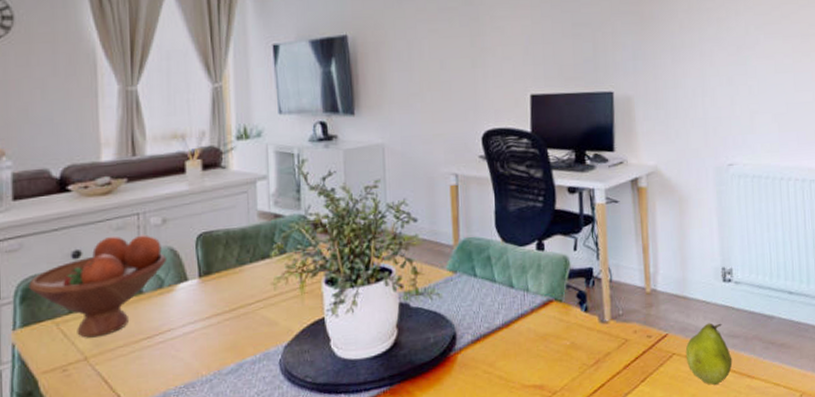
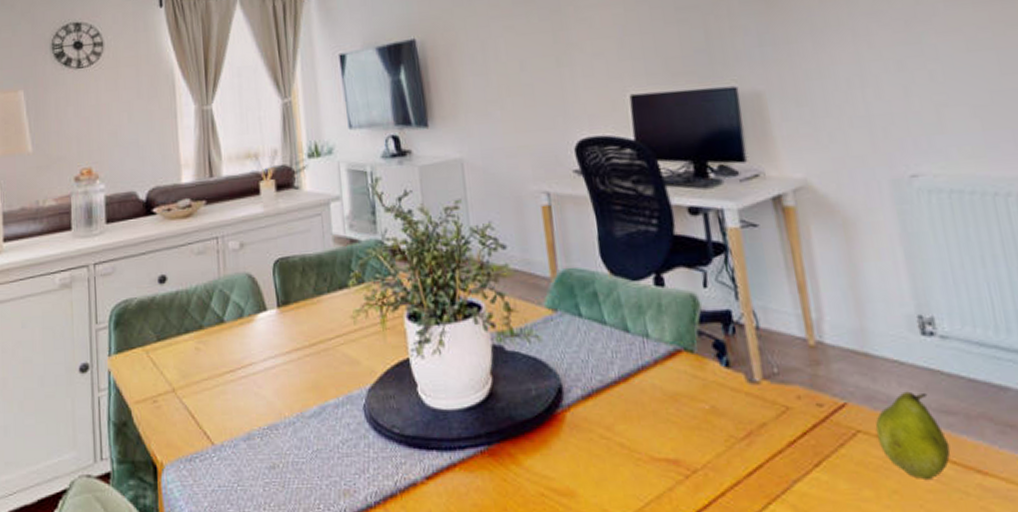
fruit bowl: present [28,235,167,338] -> none [121,260,246,368]

